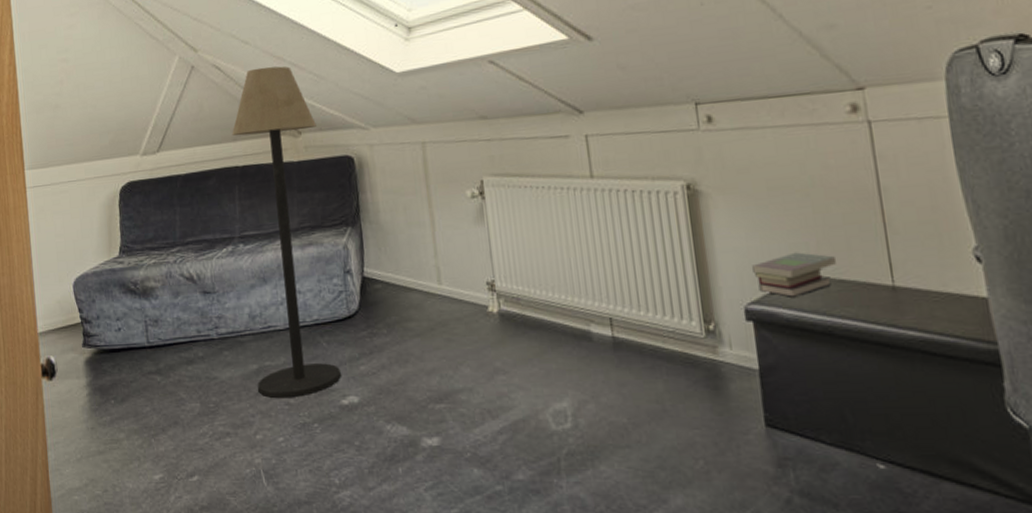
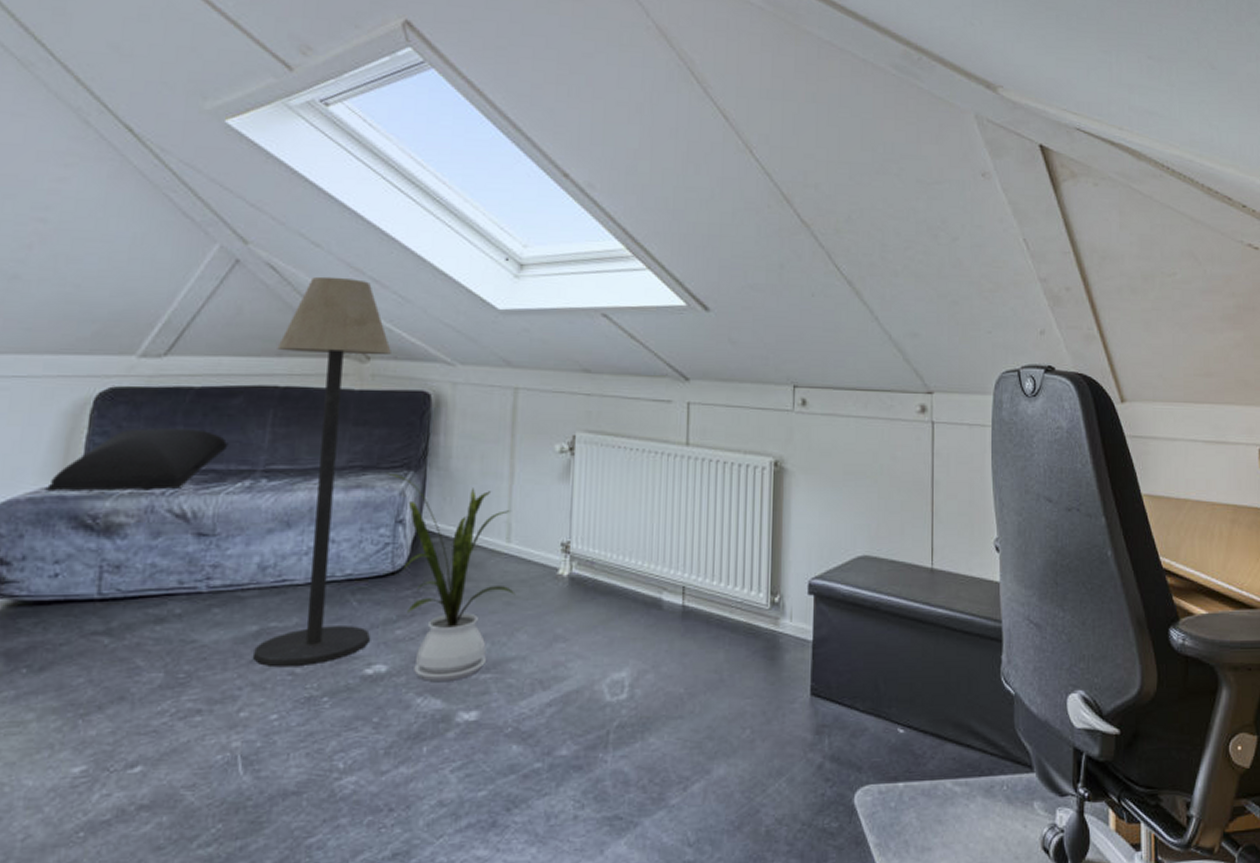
cushion: none [101,208,212,266] -> present [45,428,229,492]
house plant: none [330,230,454,410] -> present [386,472,516,681]
books: present [752,252,837,297] -> none [821,533,891,574]

